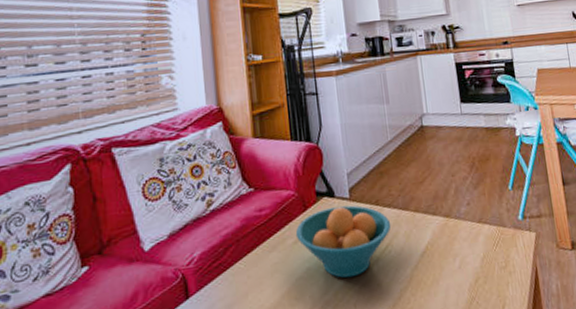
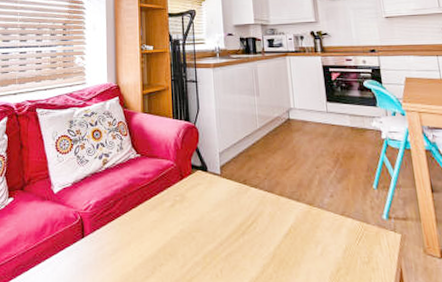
fruit bowl: present [295,205,392,278] -> none [172,180,257,245]

